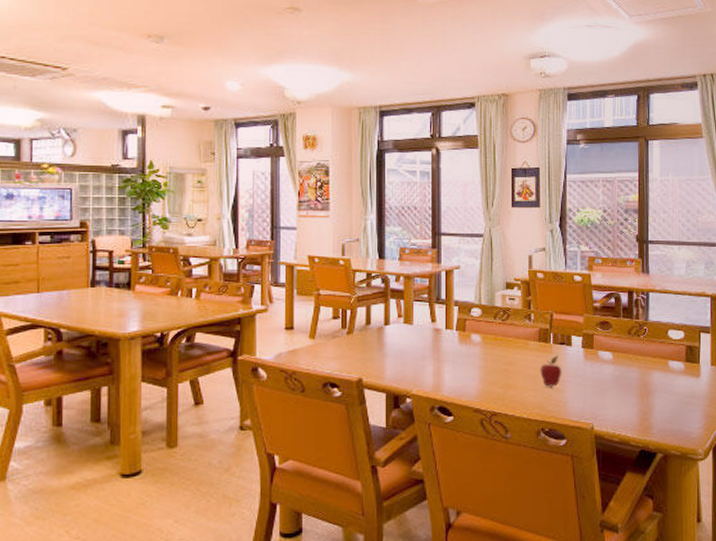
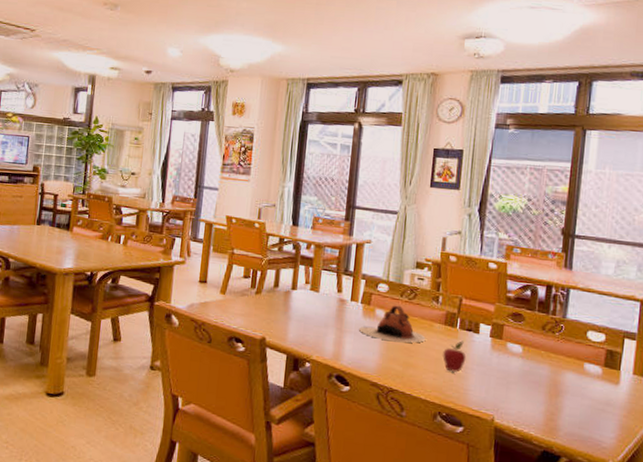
teapot: none [457,328,523,365] -> present [359,305,426,343]

